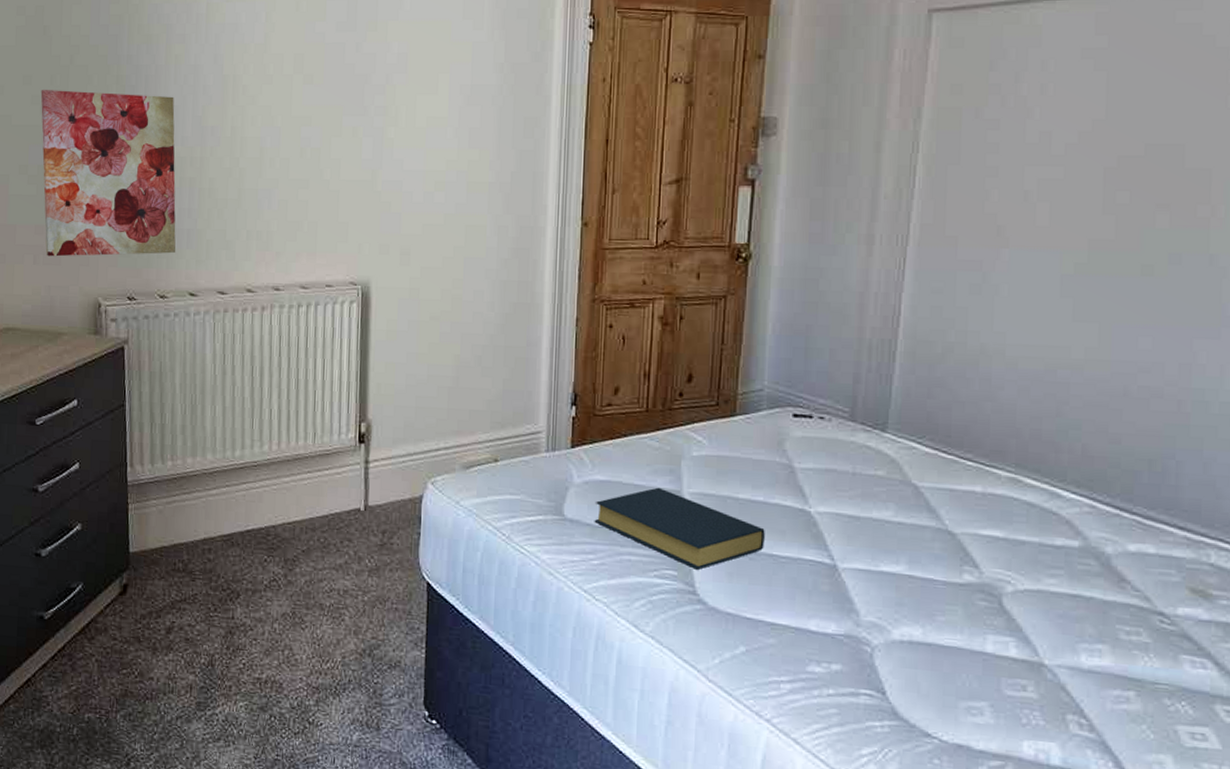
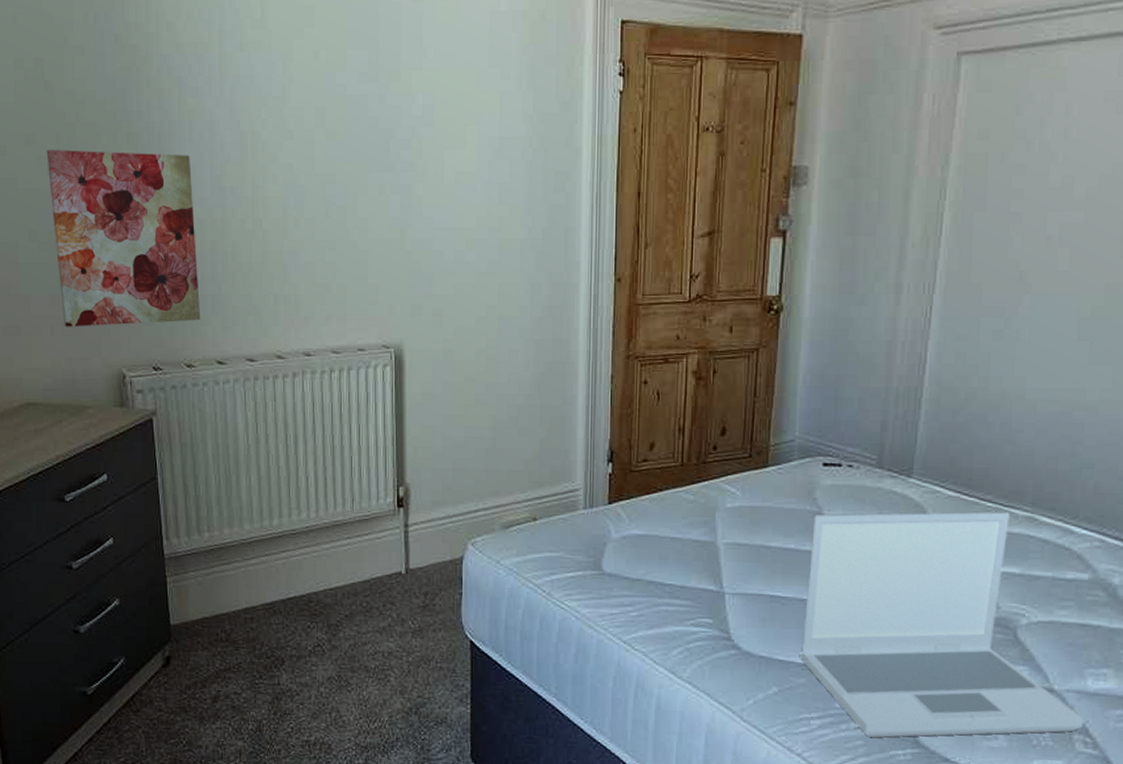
hardback book: present [594,487,765,570] -> none [632,539,796,617]
laptop: none [769,467,1078,712] -> present [800,512,1084,738]

